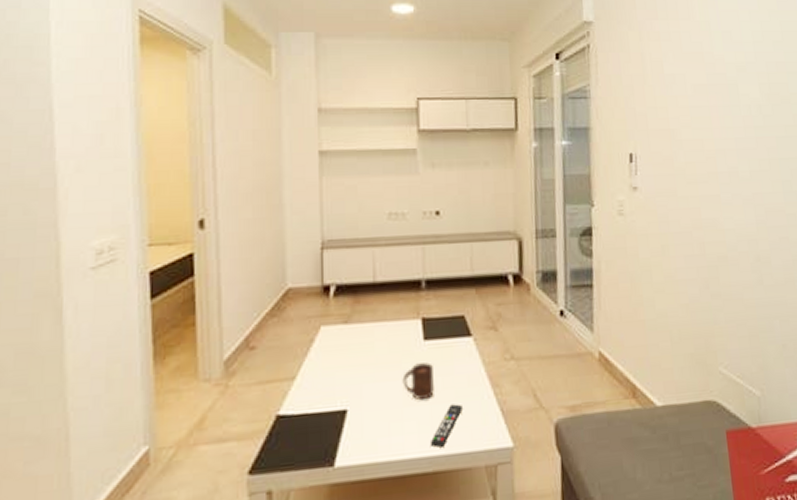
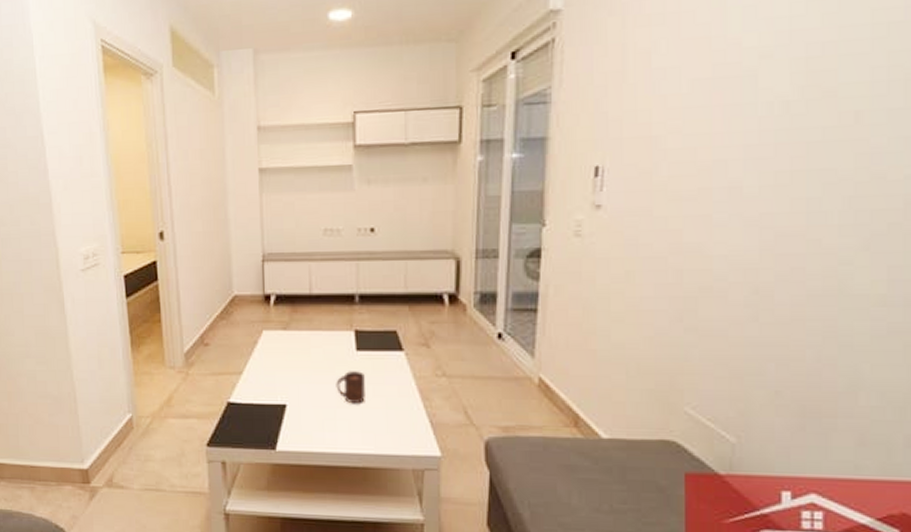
remote control: present [430,404,463,448] -> none [360,411,392,447]

